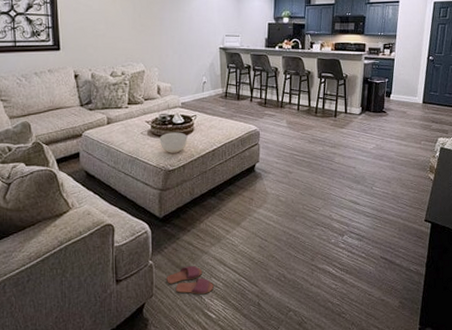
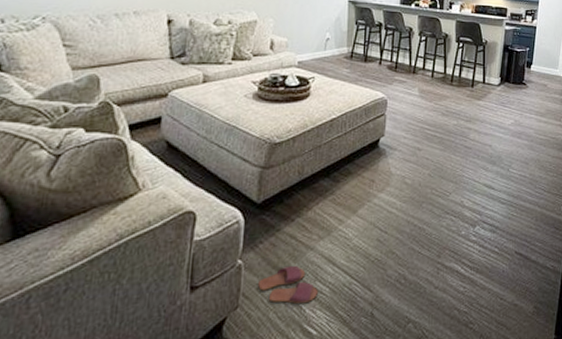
bowl: present [159,132,188,153] -> none [266,96,302,122]

